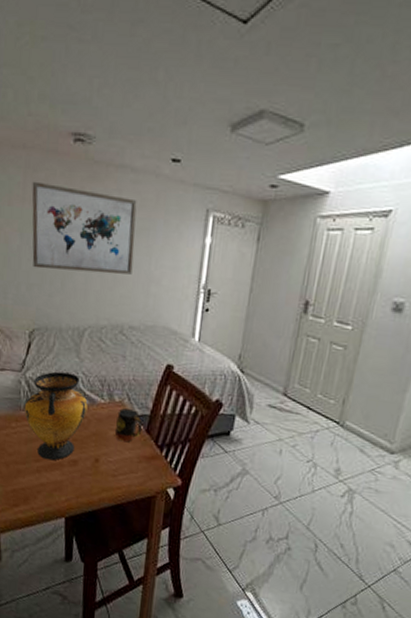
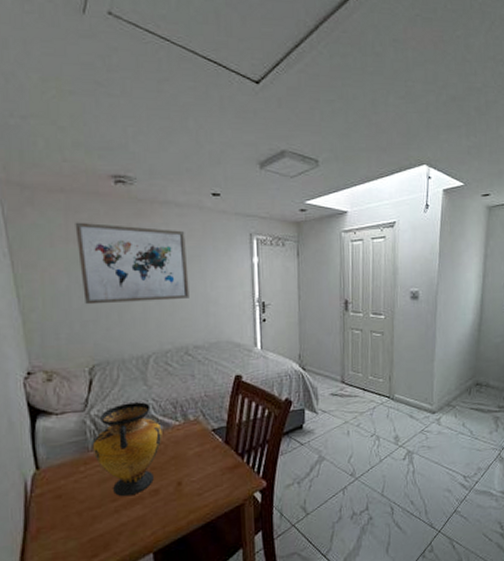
mug: present [114,408,143,443] -> none [193,425,221,459]

